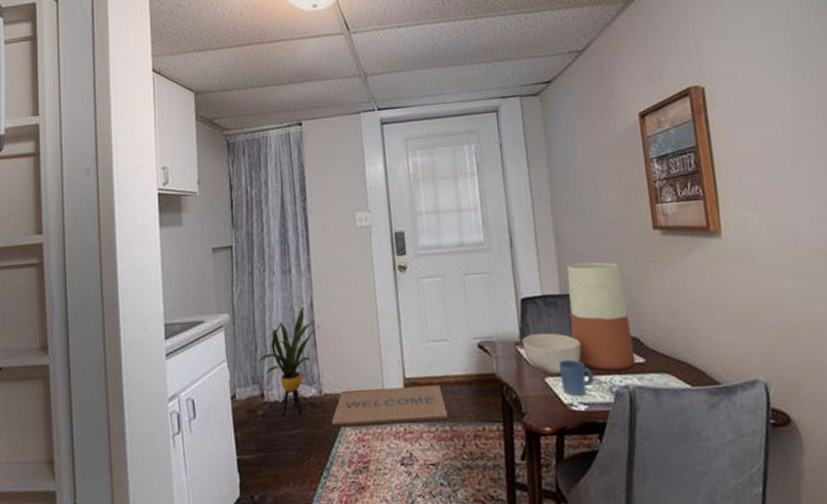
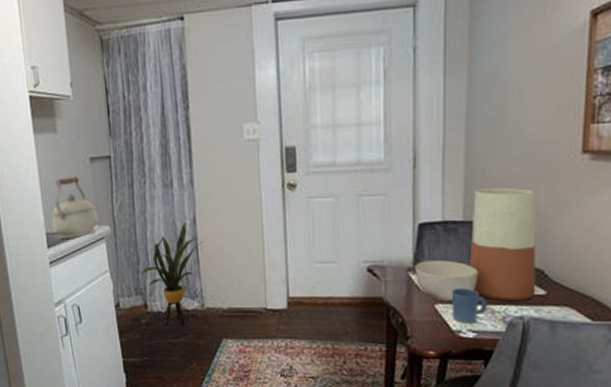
kettle: none [170,267,218,330] -> present [50,177,99,240]
doormat: present [331,384,449,427] -> none [213,305,331,338]

